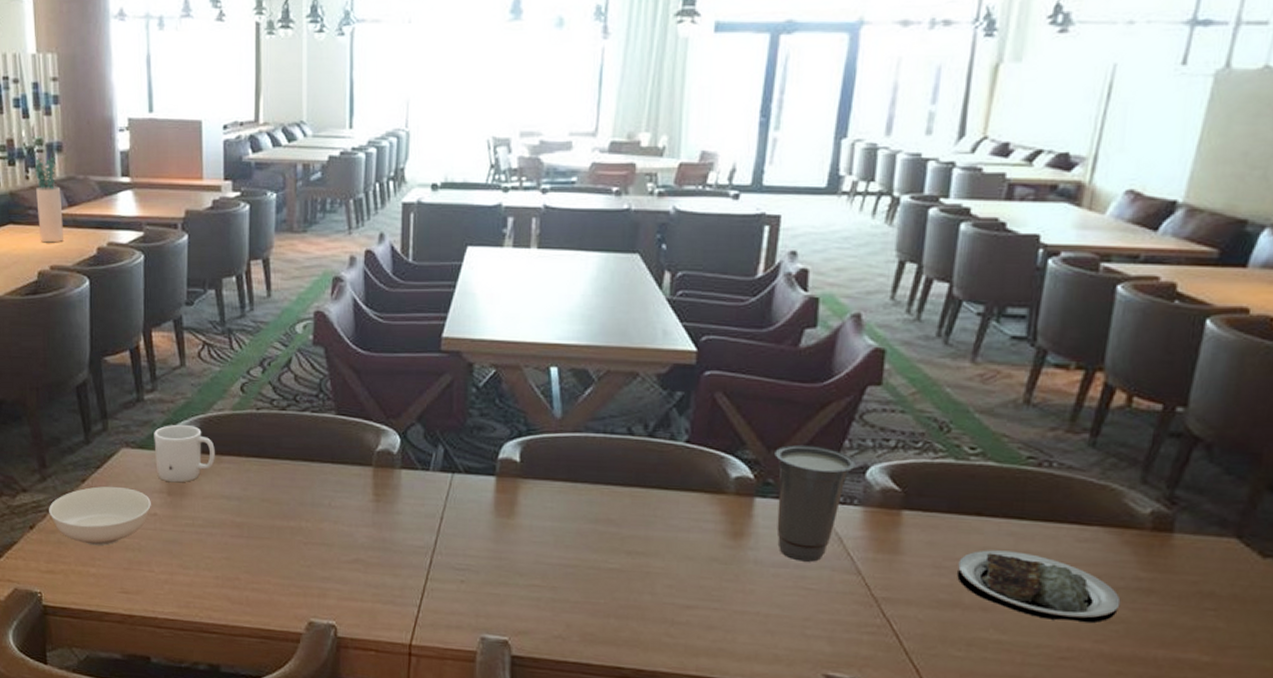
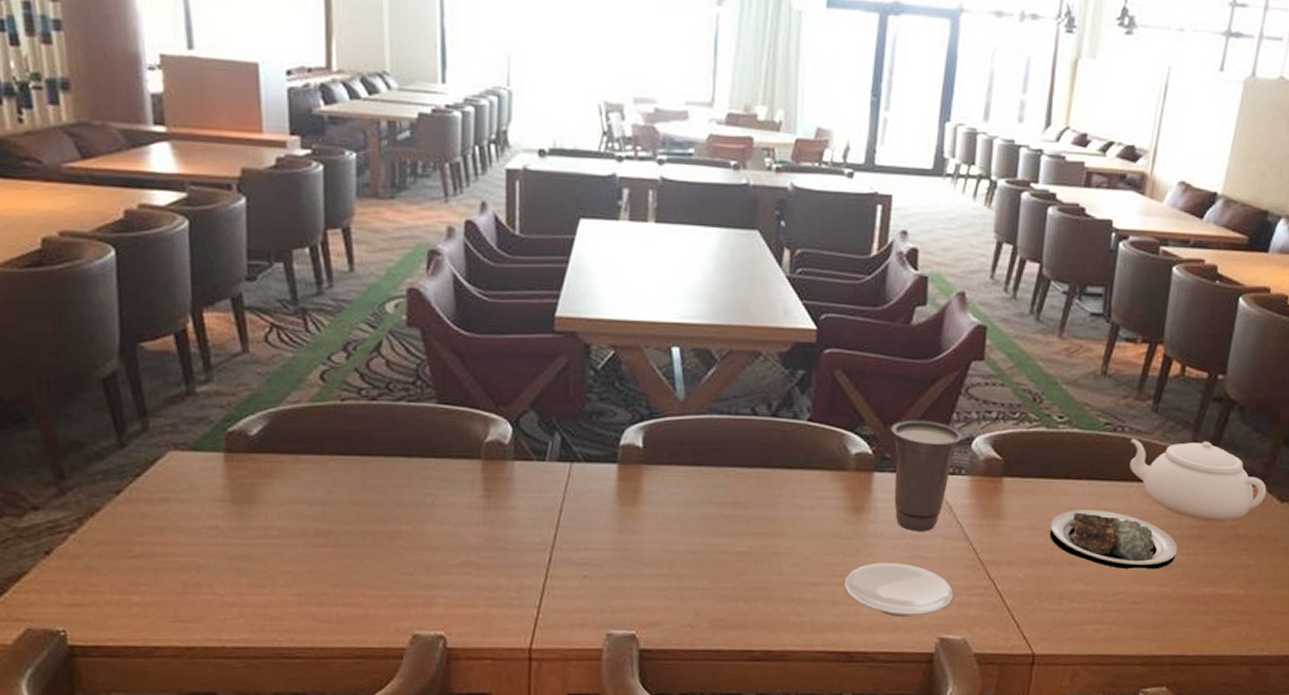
vase: present [34,151,64,243] -> none [30,89,78,203]
bowl: present [49,486,151,545] -> none [71,497,211,568]
mug: present [154,424,216,483] -> none [211,420,292,489]
saucer: none [720,590,843,649] -> present [843,562,954,617]
teapot: none [1058,475,1243,575] -> present [1129,438,1267,521]

